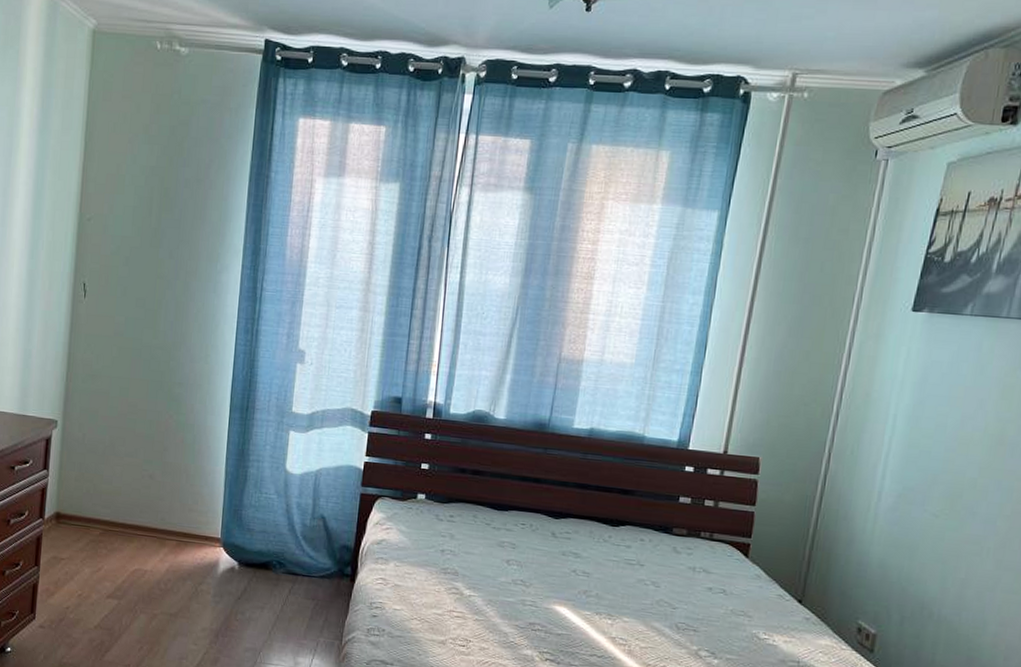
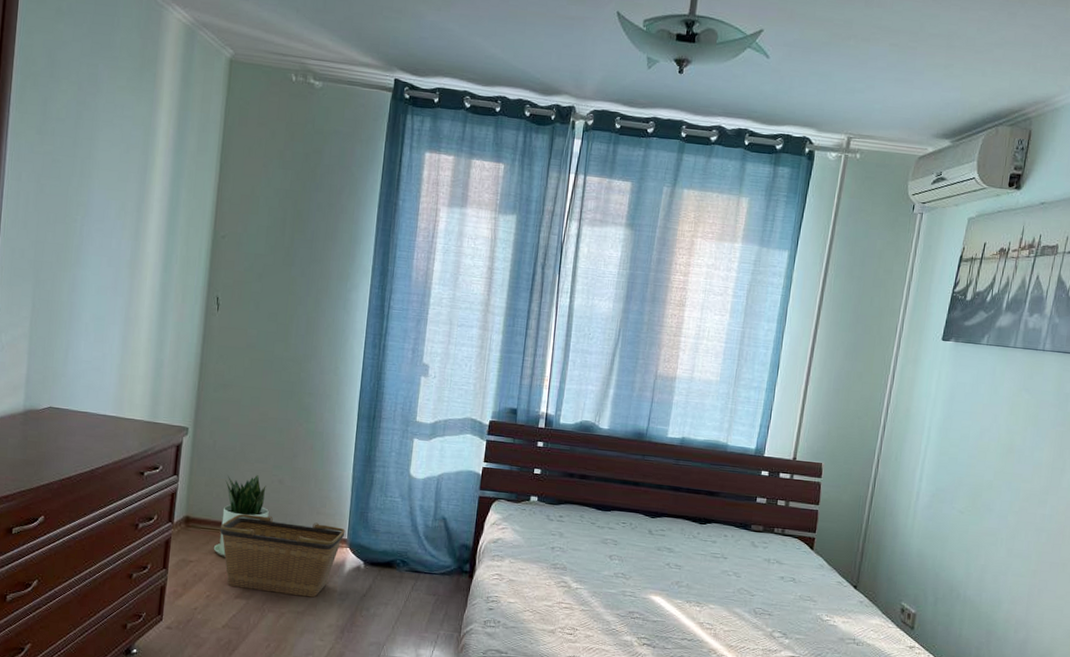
planter: none [84,470,140,555] -> present [213,475,269,557]
bicycle basket: none [90,510,219,599] -> present [219,514,345,598]

